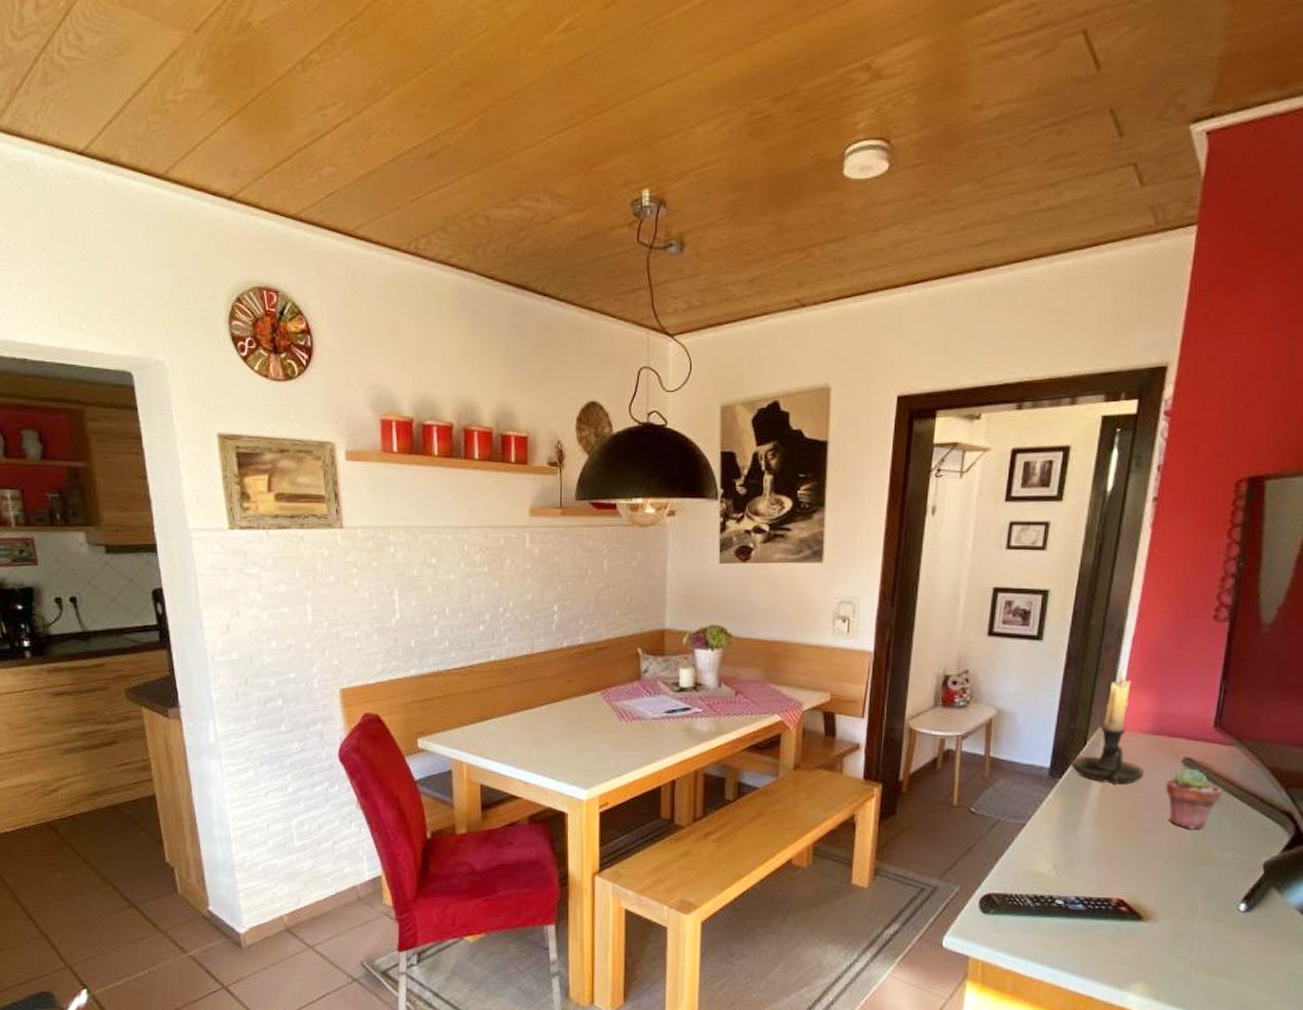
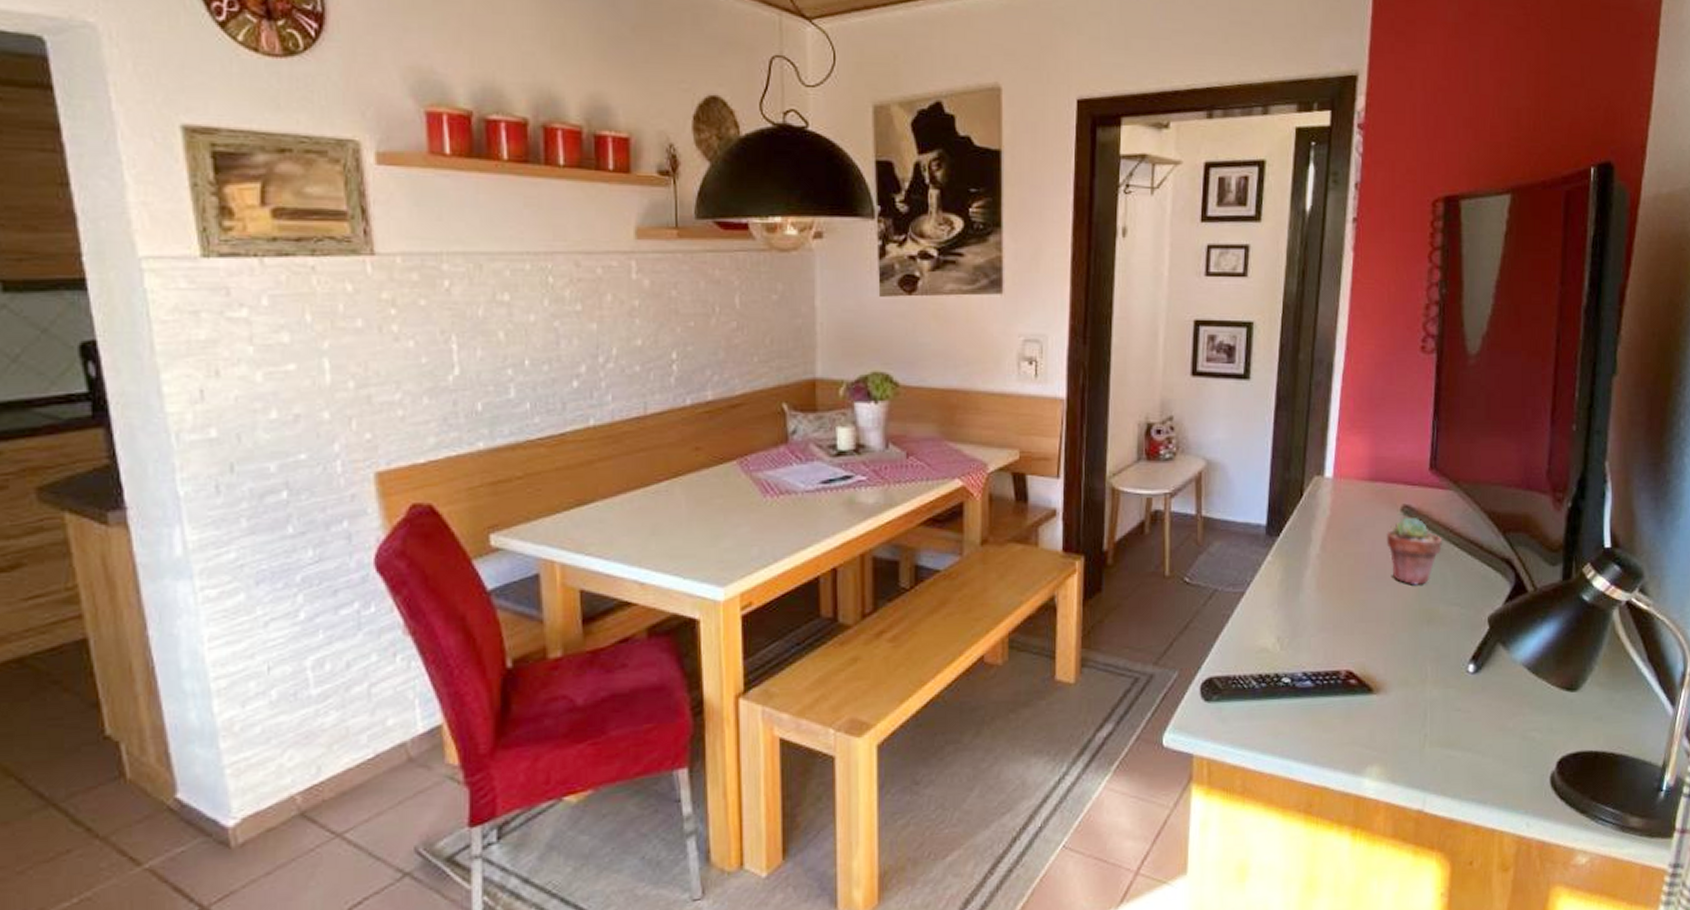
candle holder: present [1071,664,1145,785] -> none [1288,404,1365,541]

